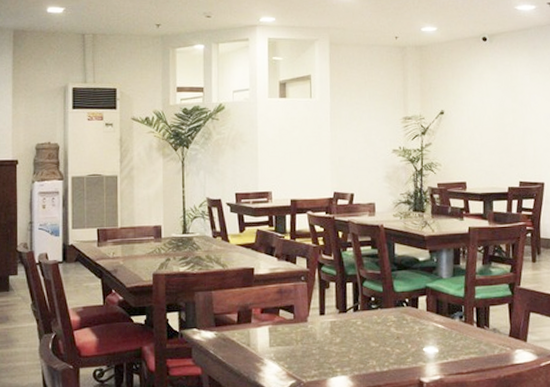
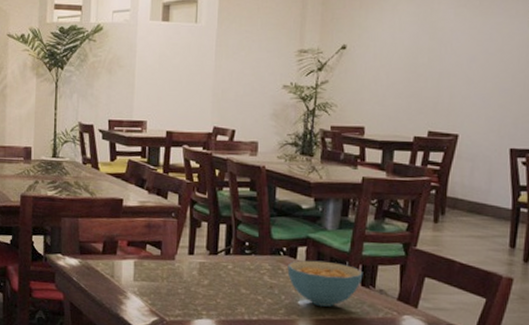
cereal bowl: none [411,307,478,350] -> present [287,260,363,307]

